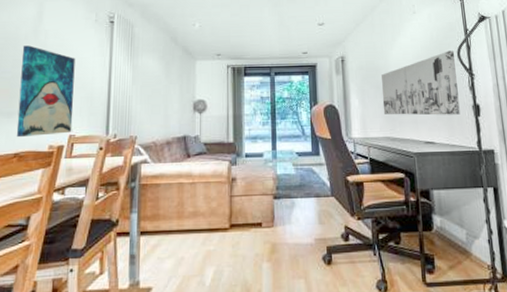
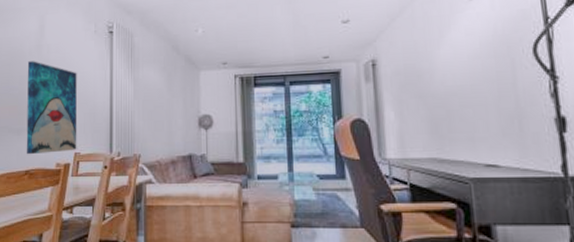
wall art: present [381,51,460,116] -> none [425,46,537,131]

